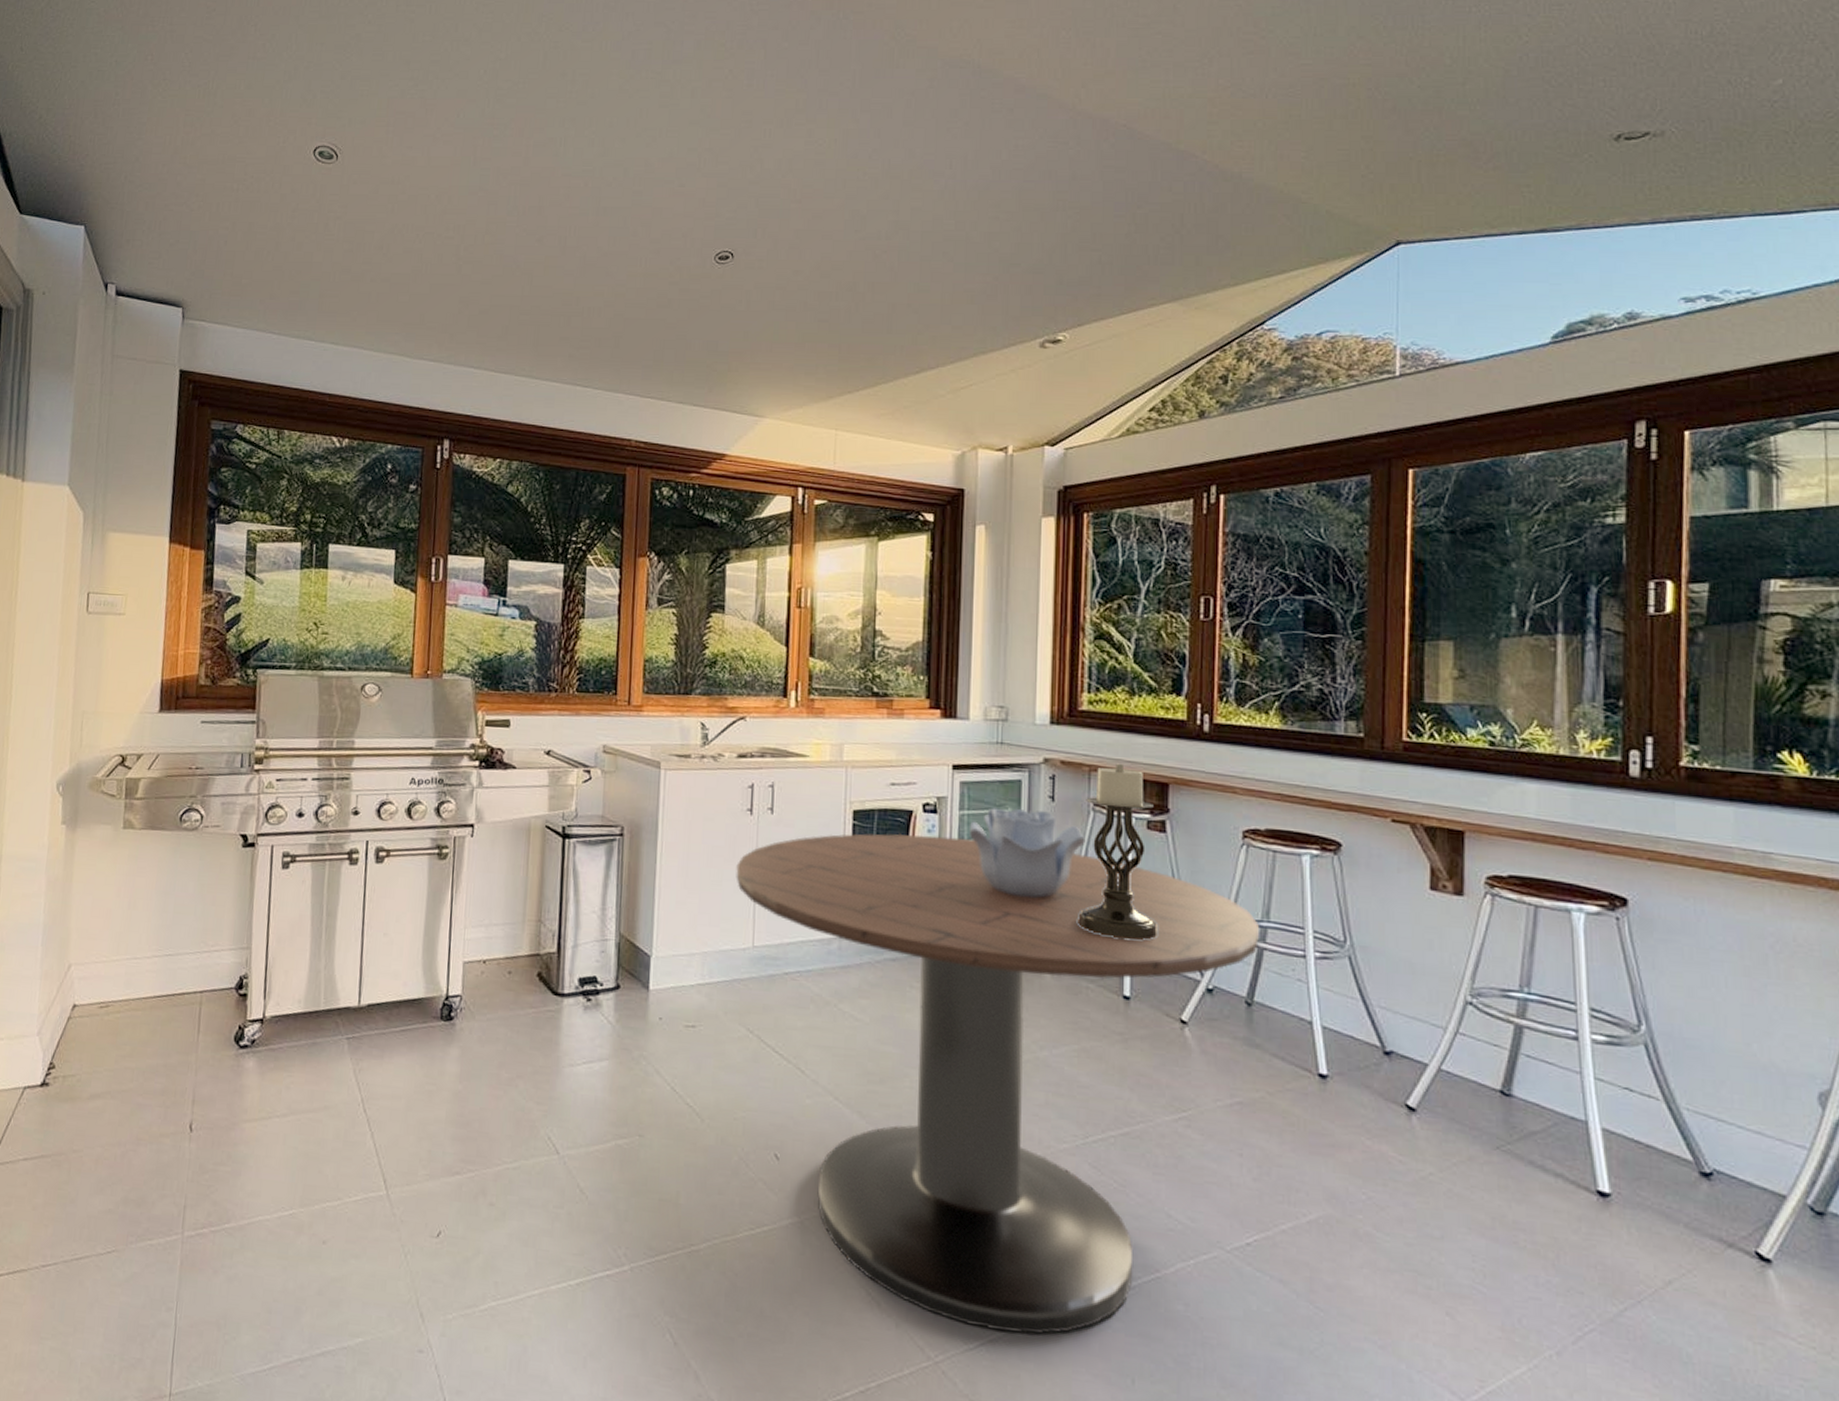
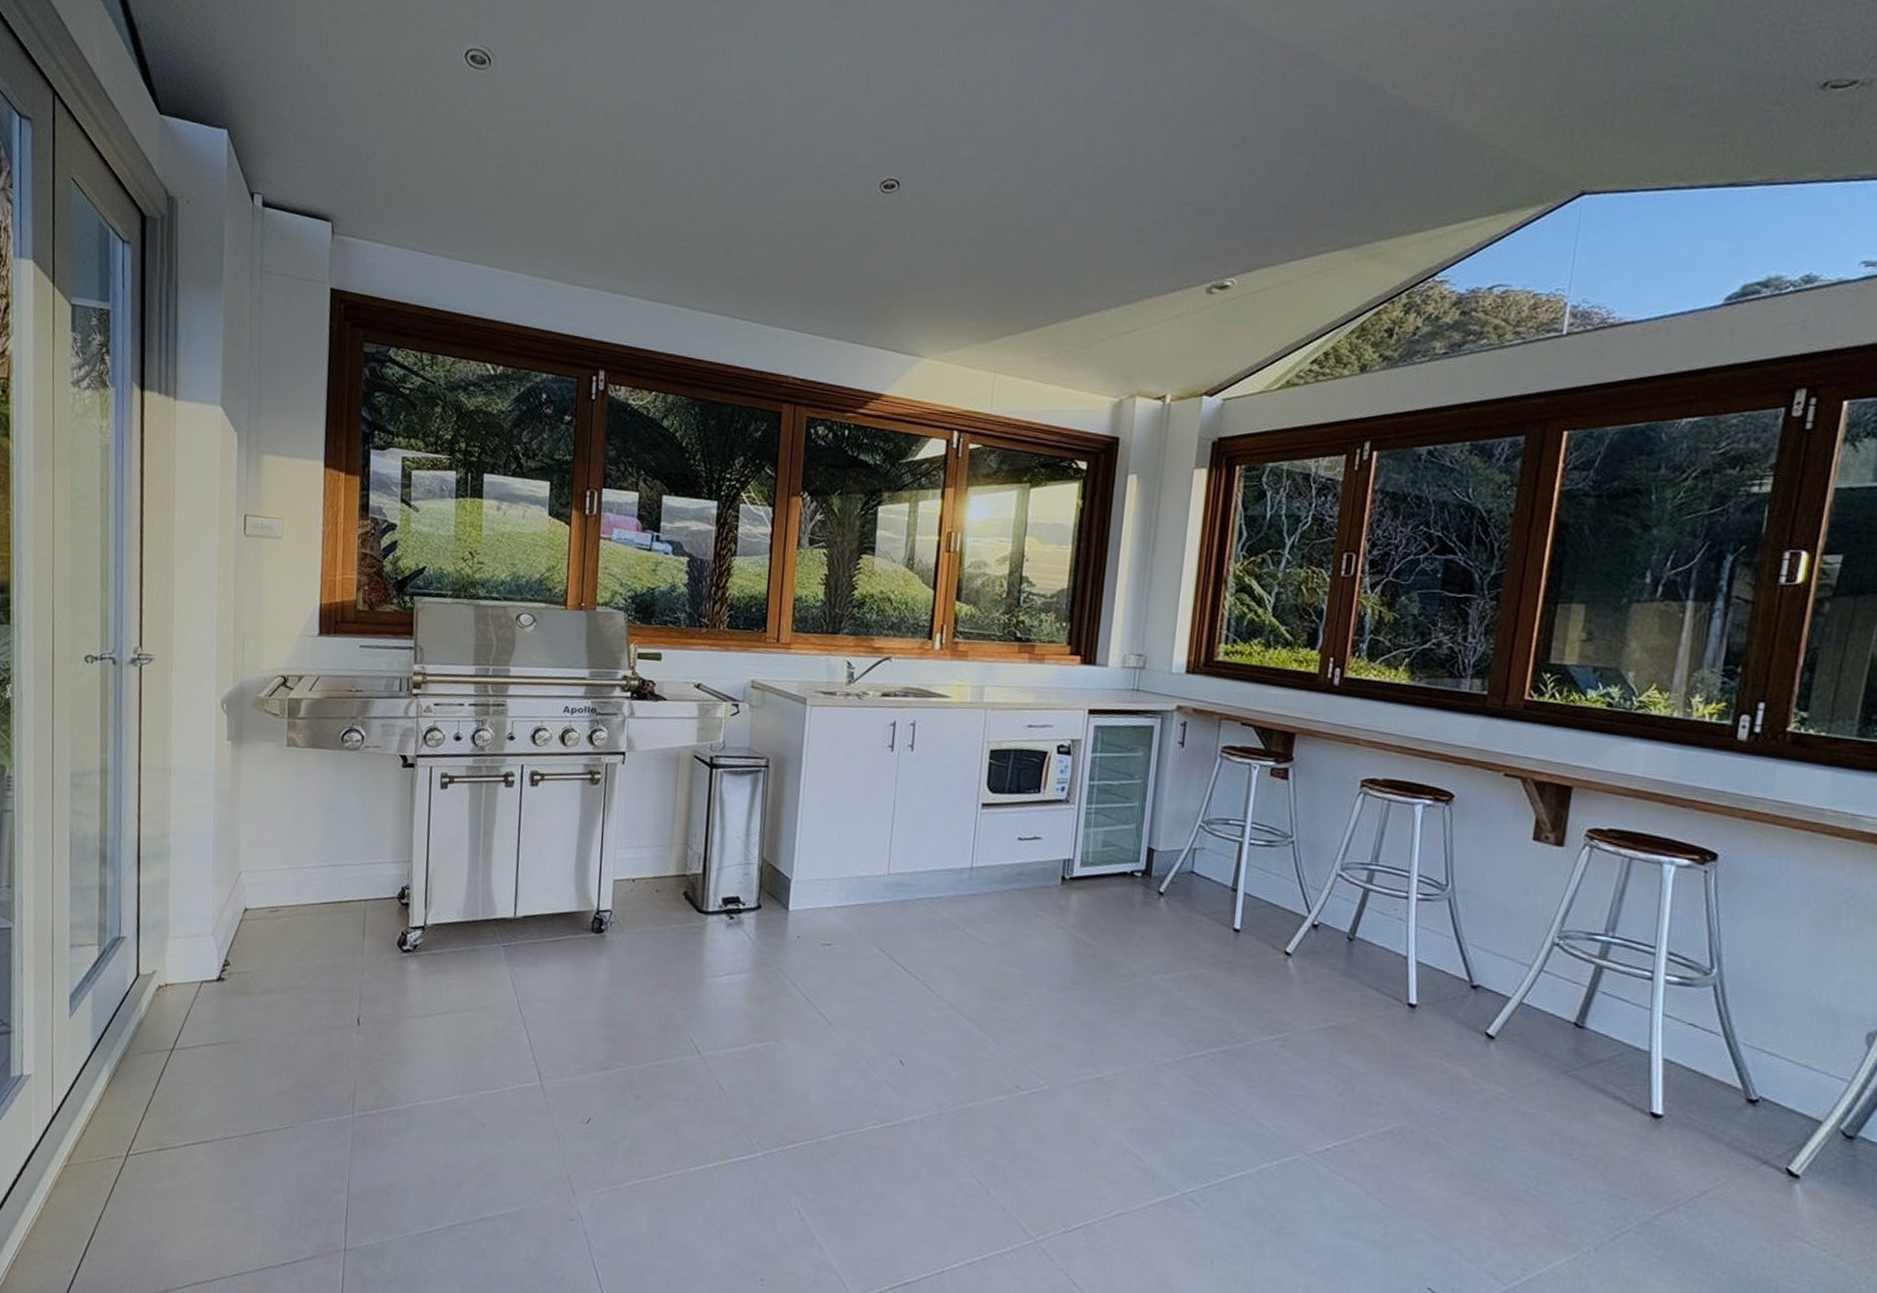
dining table: present [736,833,1259,1335] -> none [874,772,1367,1221]
decorative bowl: present [970,807,1085,898] -> none [1100,751,1211,837]
candle holder: present [1078,763,1159,940] -> none [1197,712,1279,879]

